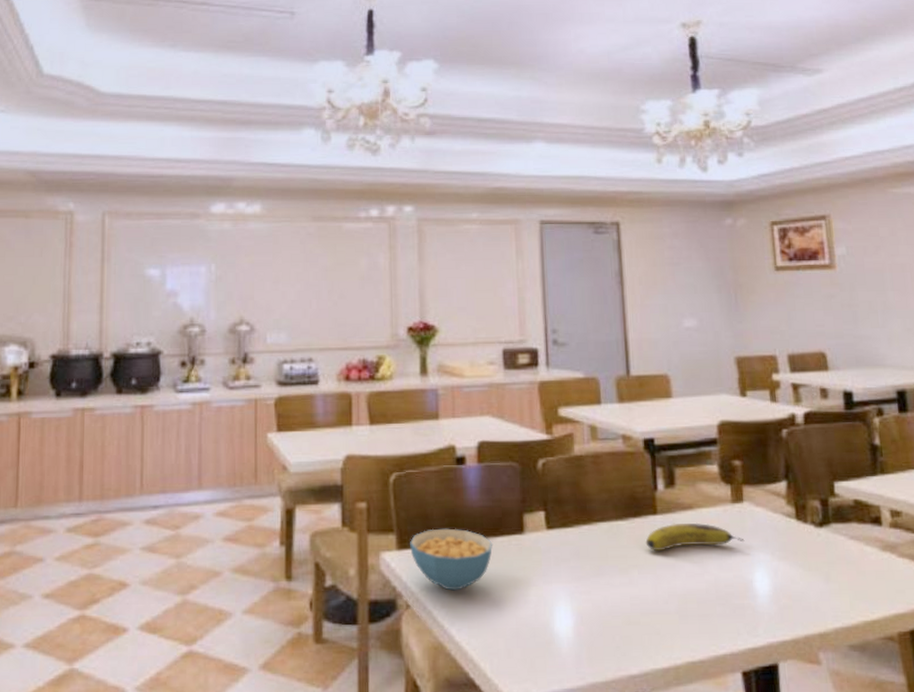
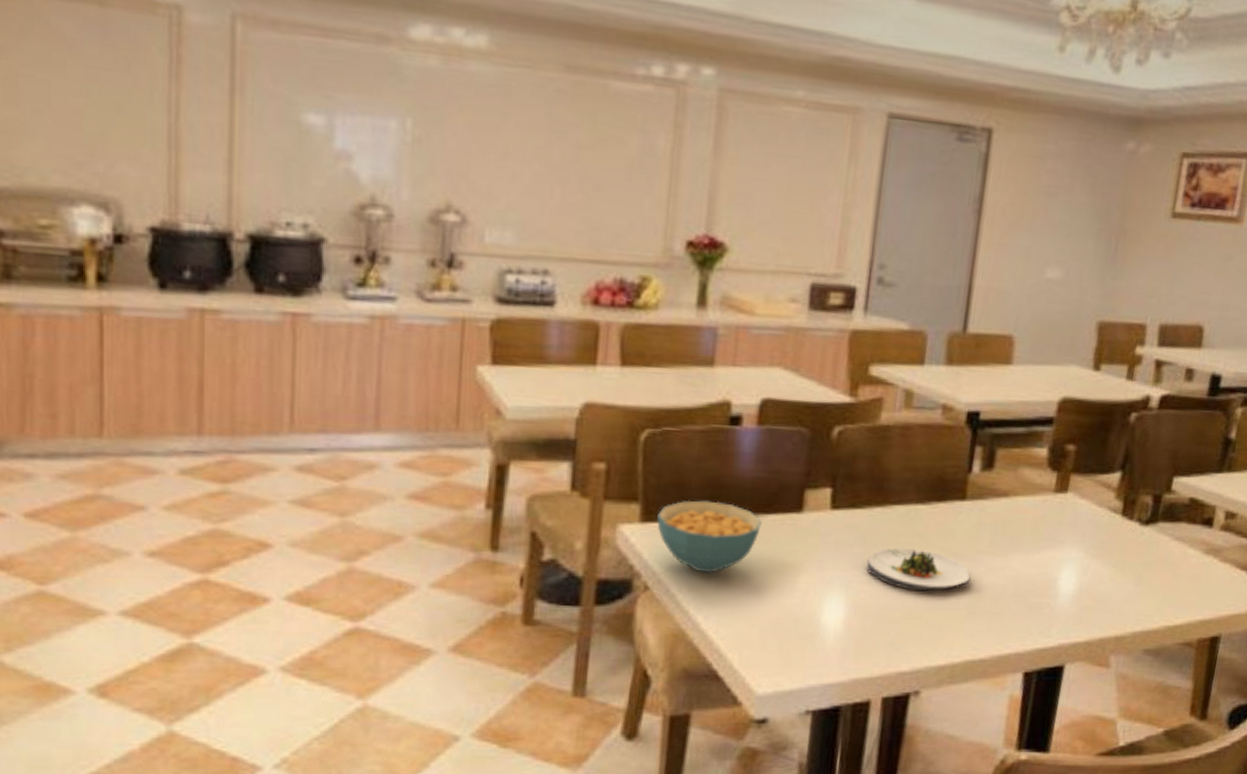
salad plate: none [584,560,676,598] -> present [866,548,971,590]
fruit: present [645,522,745,551] -> none [945,511,1059,541]

